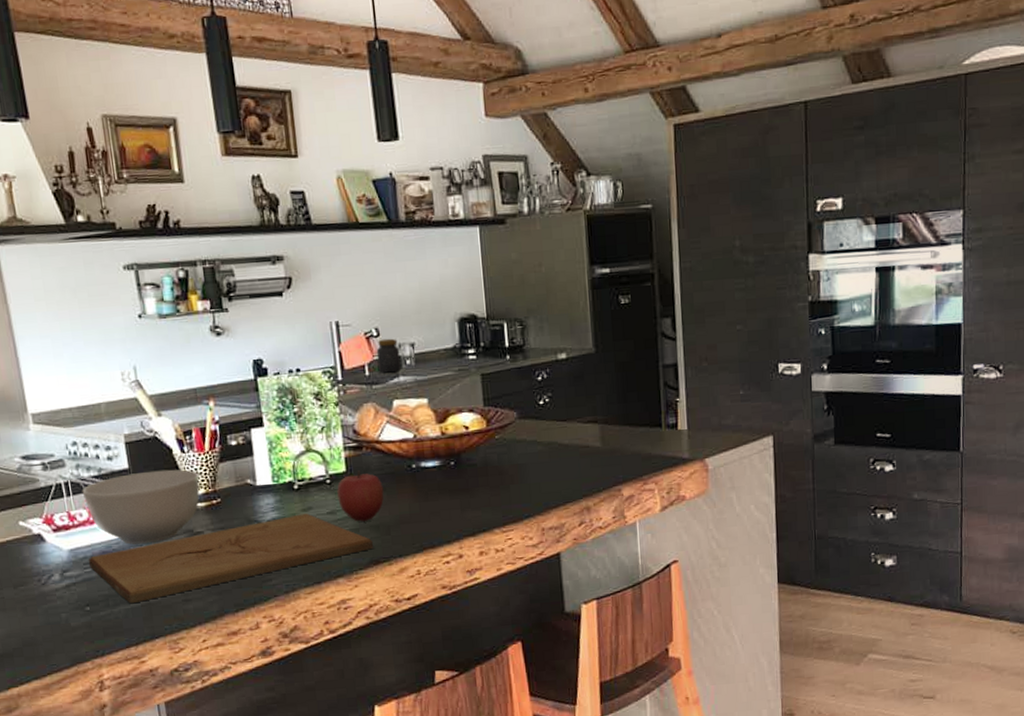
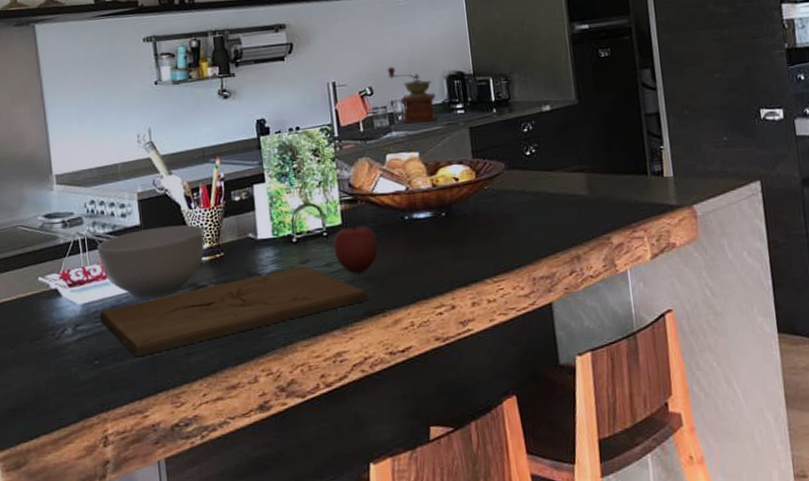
jar: present [376,338,402,373] -> none [370,96,394,129]
coffee grinder: none [394,306,448,368] -> present [387,66,438,124]

